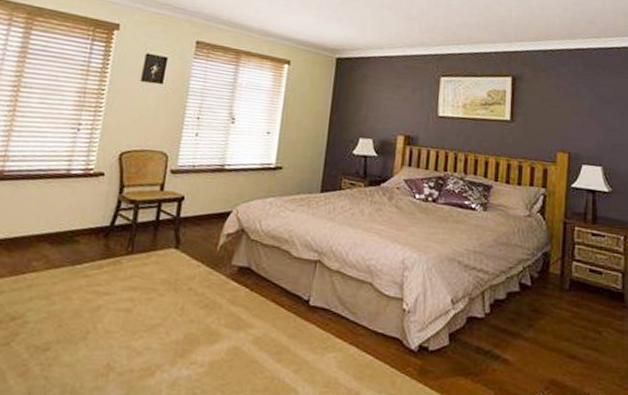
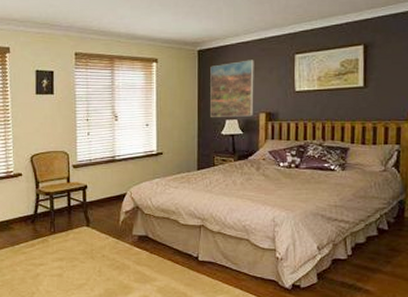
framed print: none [342,75,397,138] -> present [210,59,254,117]

